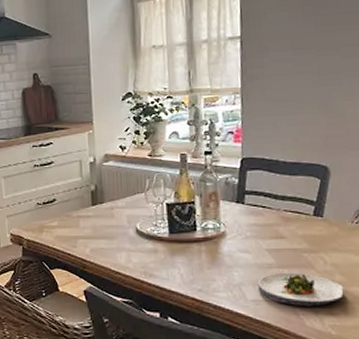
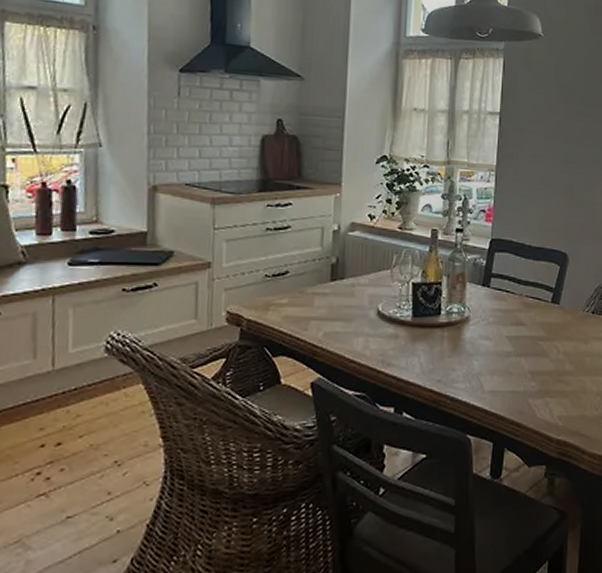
salad plate: present [257,272,344,307] -> none [495,361,572,398]

